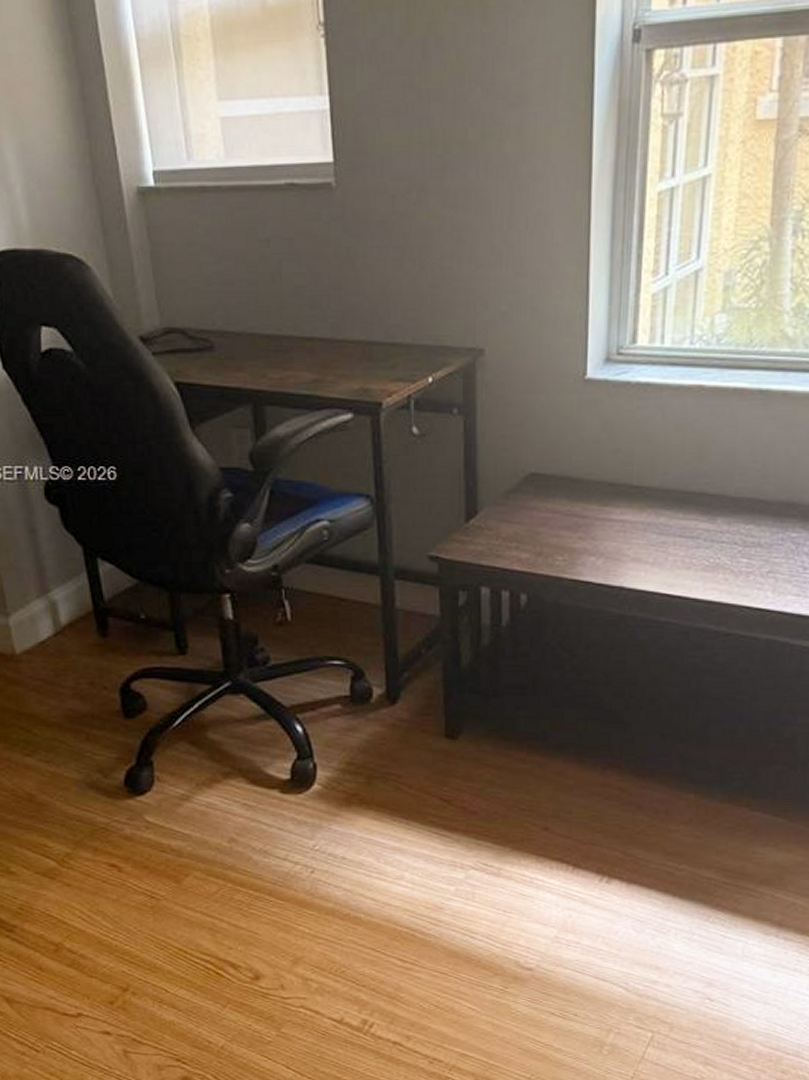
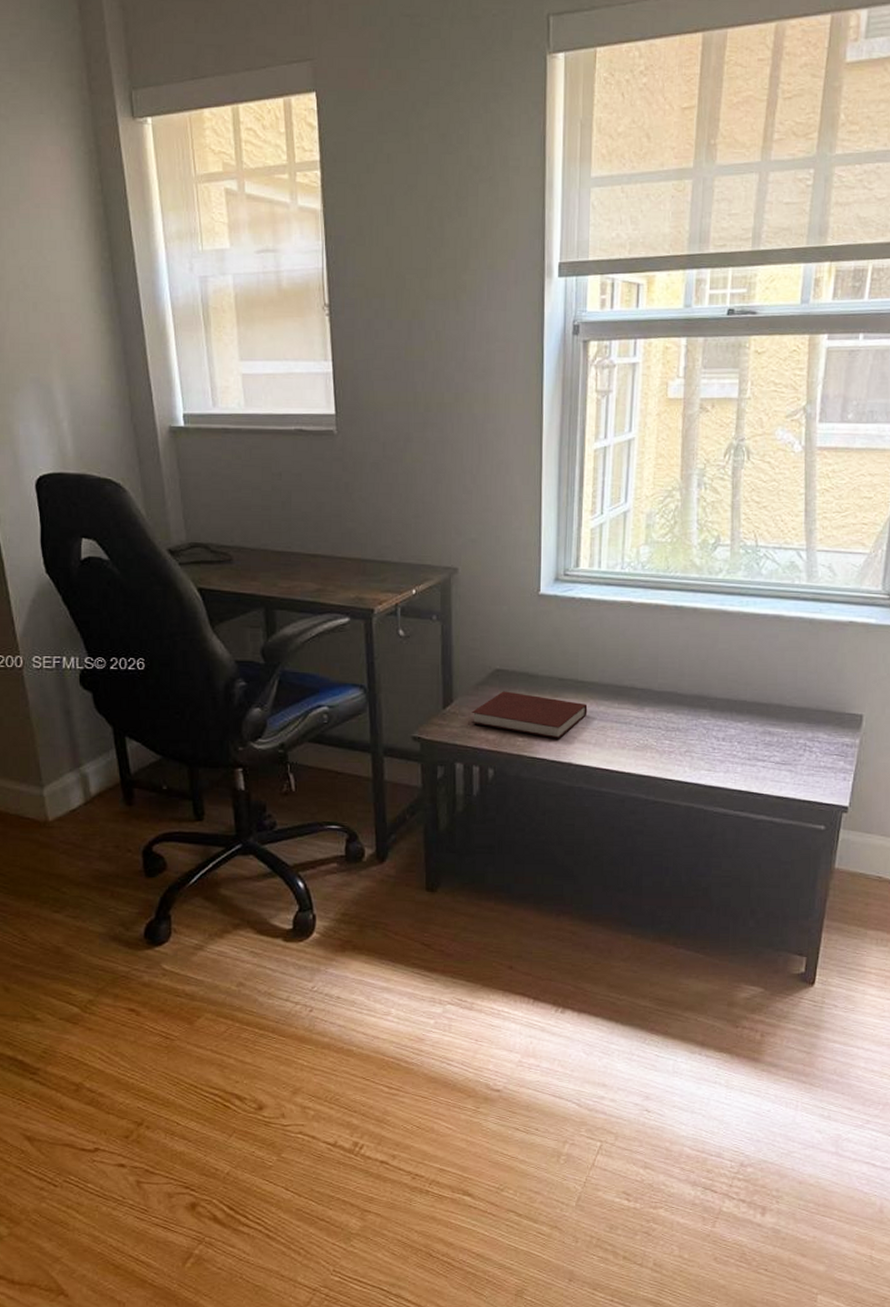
notebook: none [501,500,645,558] -> present [472,691,588,739]

